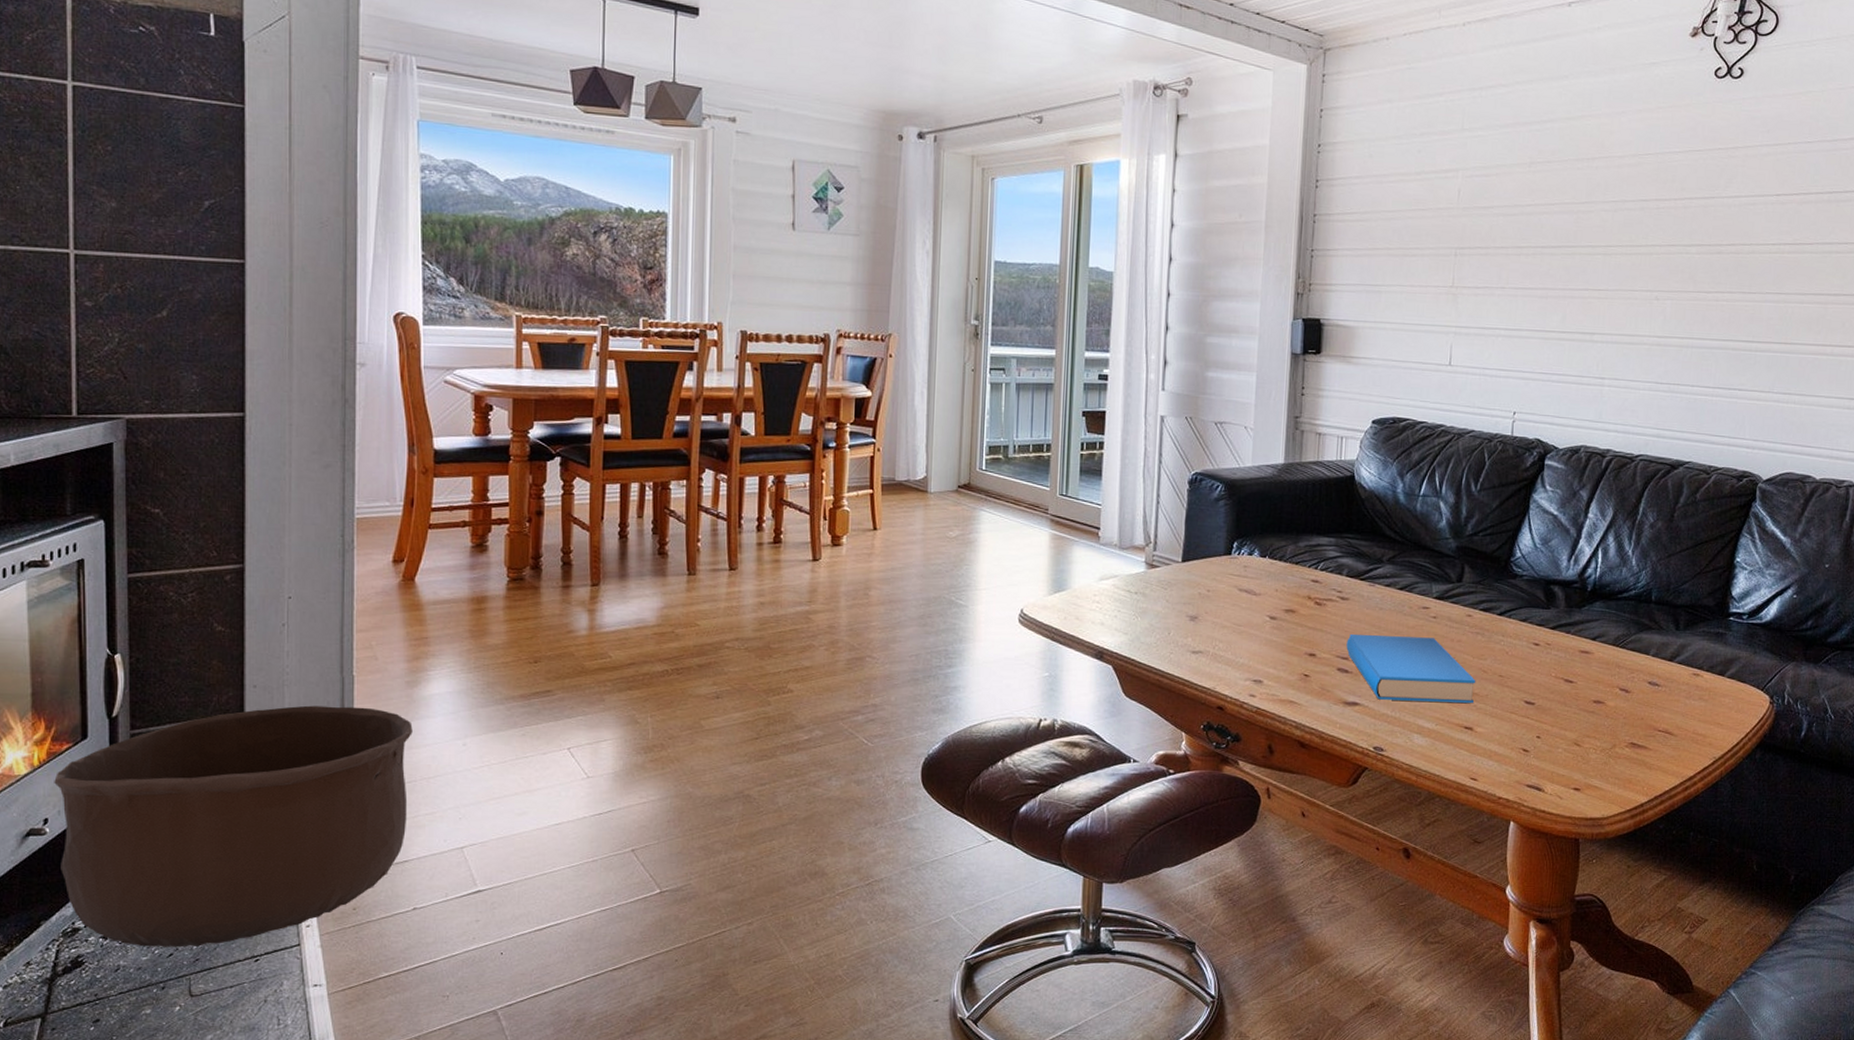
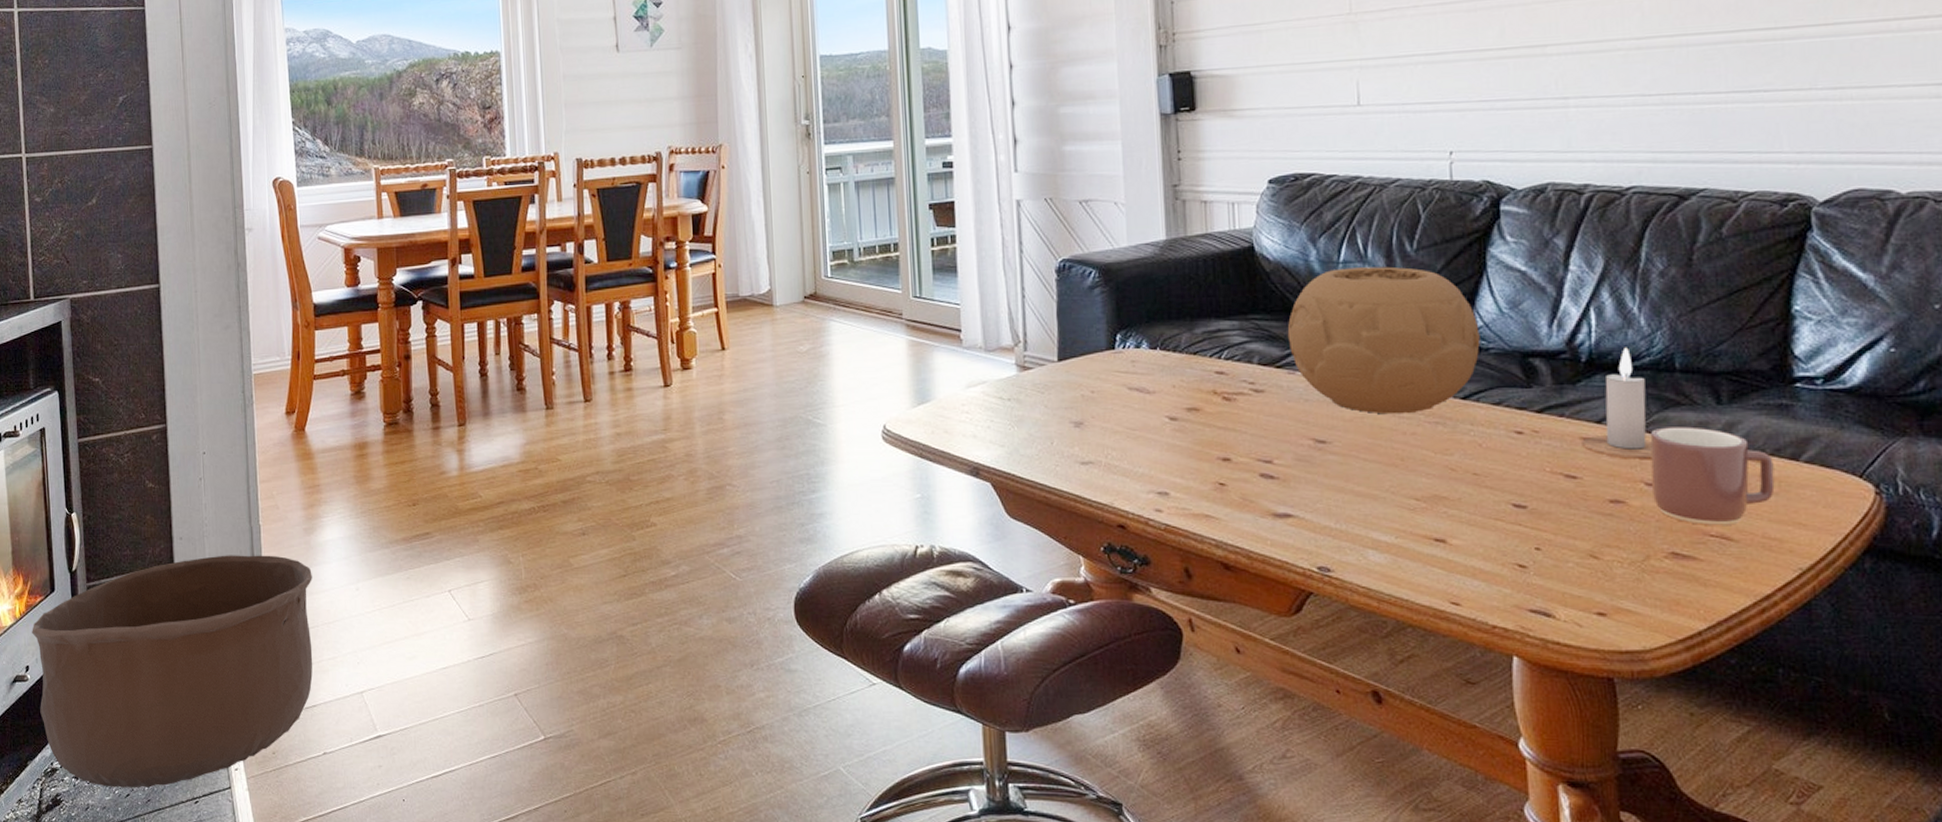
book: present [1346,633,1476,703] -> none [1267,431,1443,509]
decorative bowl: none [1372,500,1518,625] -> present [1287,266,1480,415]
candle: none [1580,581,1630,670] -> present [1582,347,1653,459]
mug: none [1624,645,1708,724] -> present [1650,426,1775,527]

